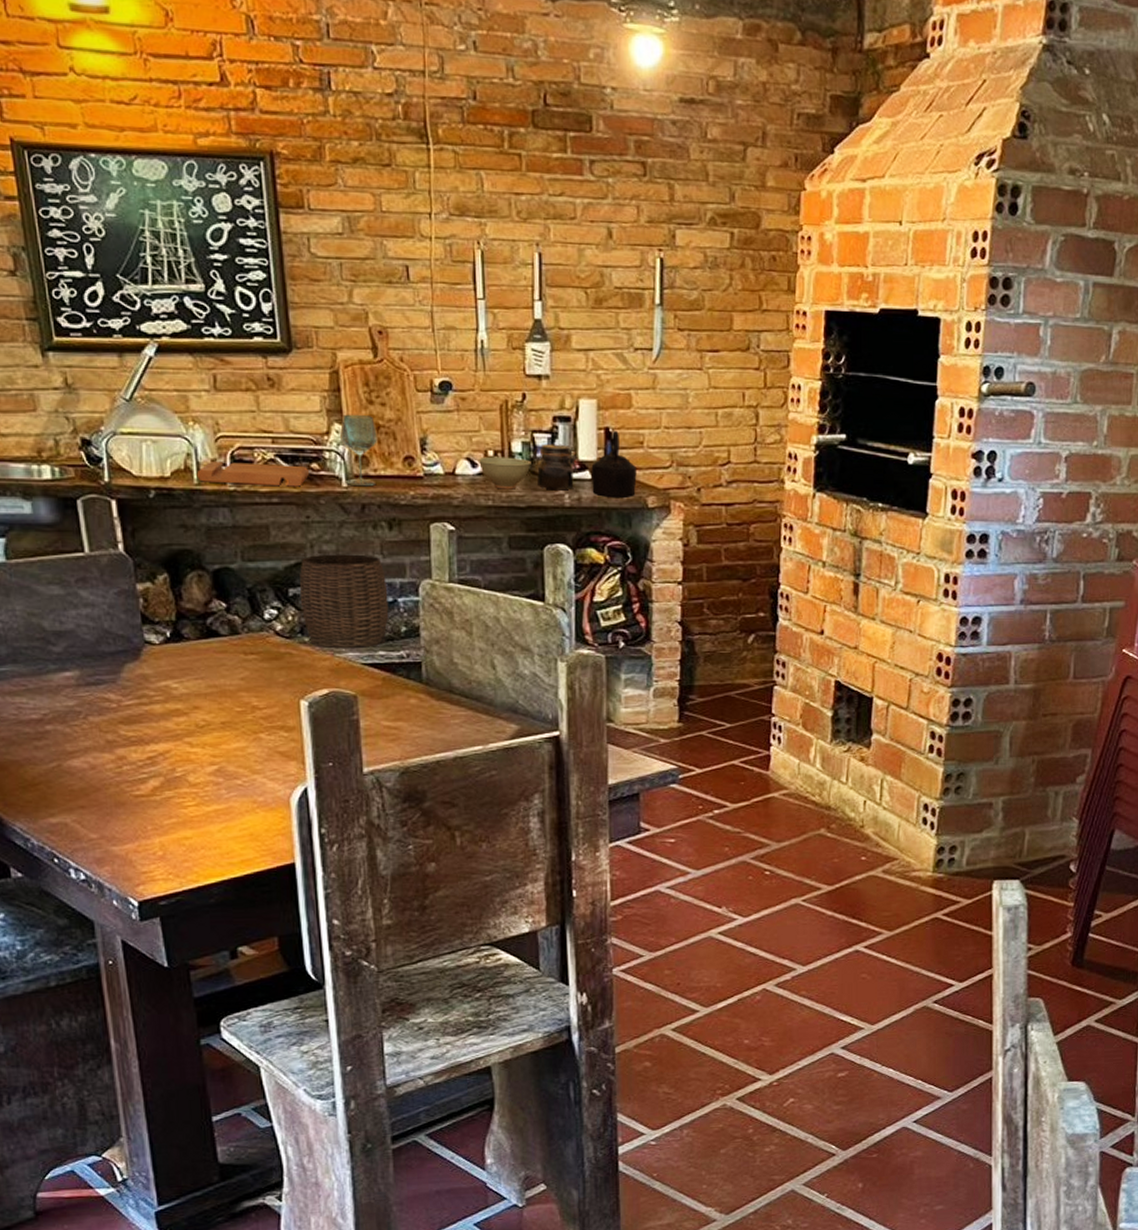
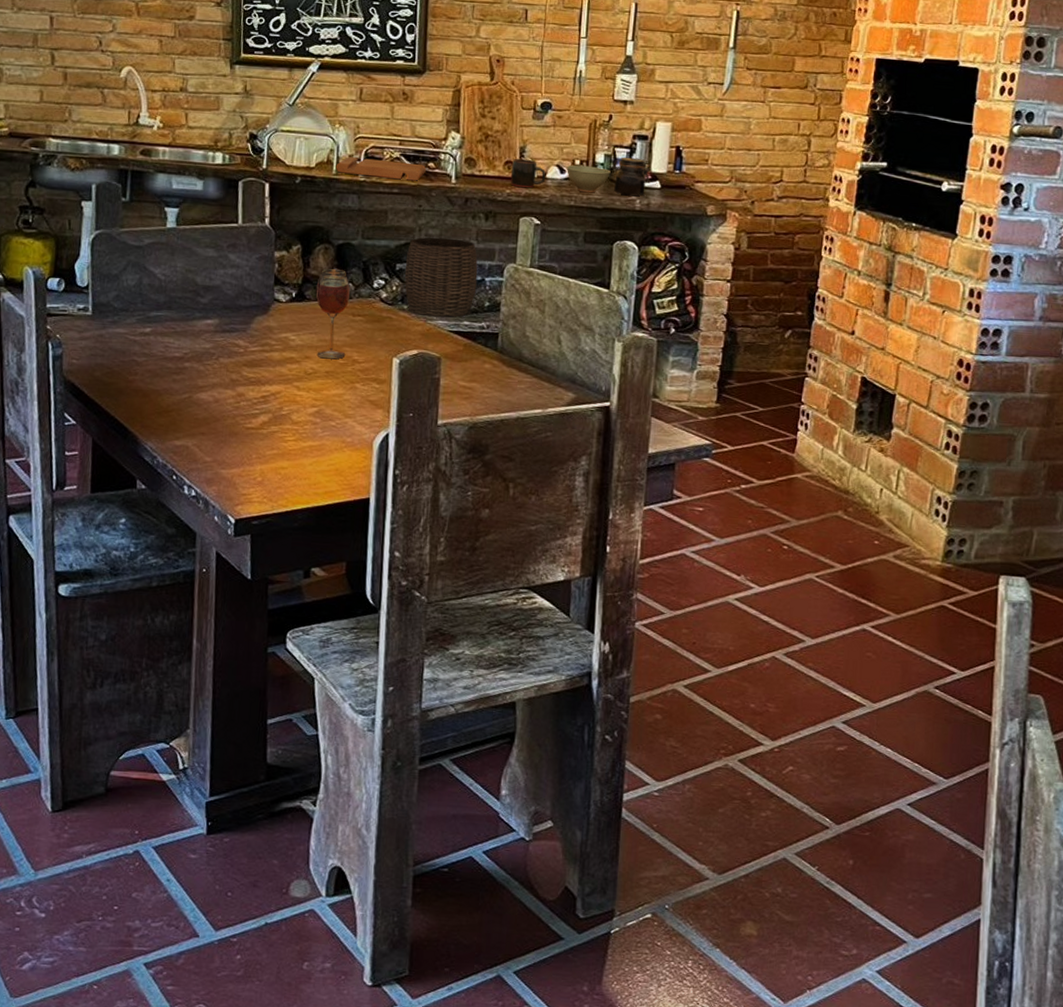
wineglass: none [194,600,243,708] -> present [315,269,351,360]
wine glass: present [339,414,379,487] -> none [454,124,487,184]
mug: none [412,452,456,488] -> present [510,158,546,188]
kettle: present [591,430,637,497] -> none [660,148,700,206]

